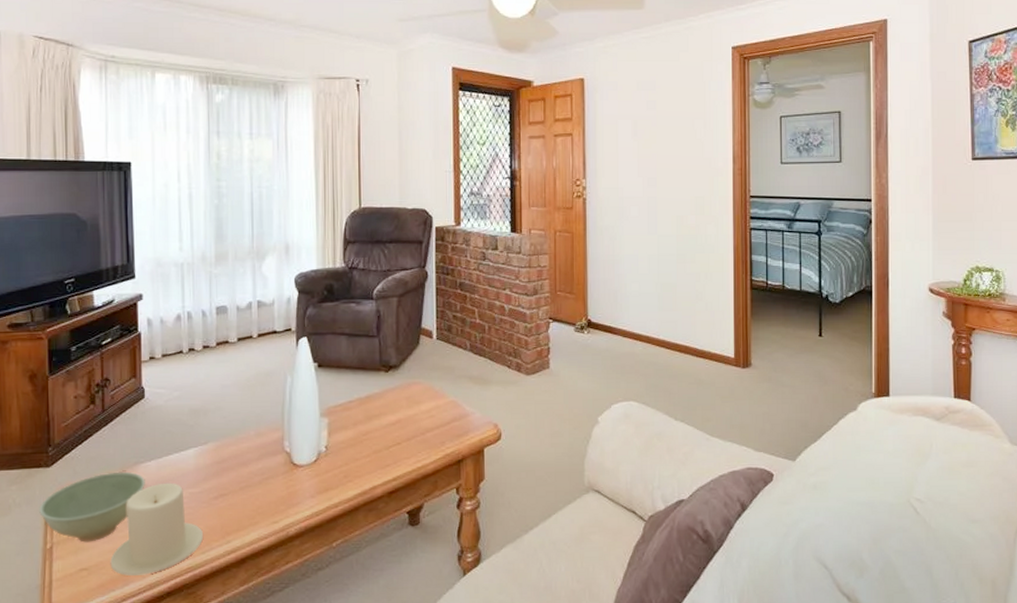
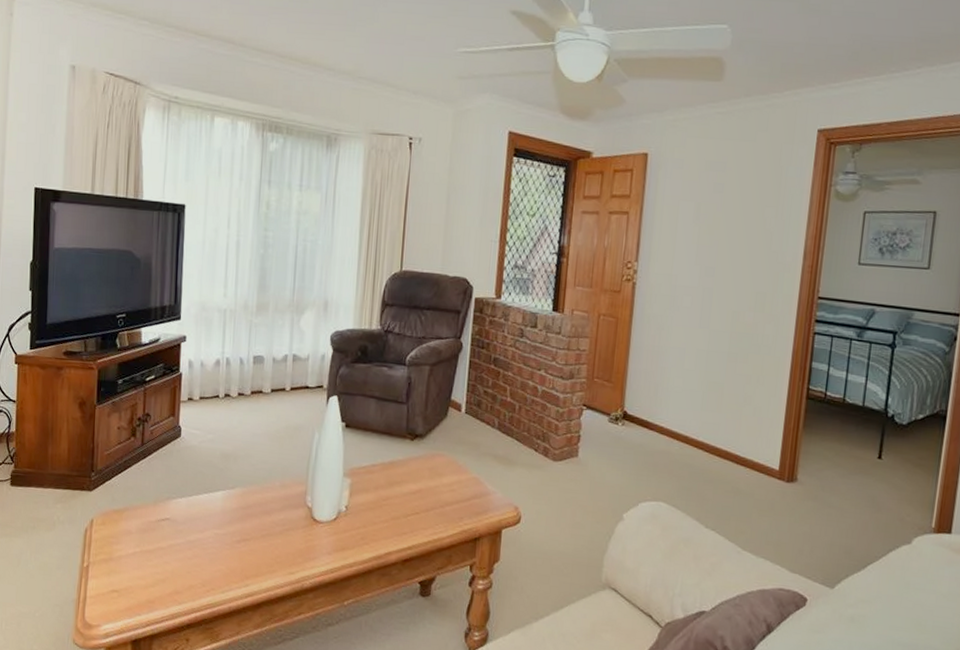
bowl: present [39,471,145,543] -> none [79,503,175,567]
candle: present [110,482,204,576] -> none [138,520,225,605]

